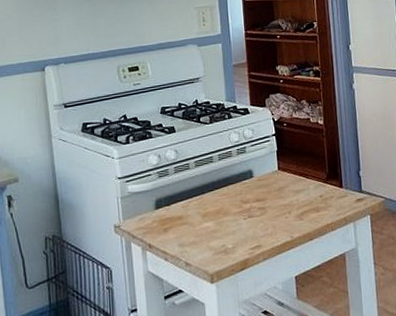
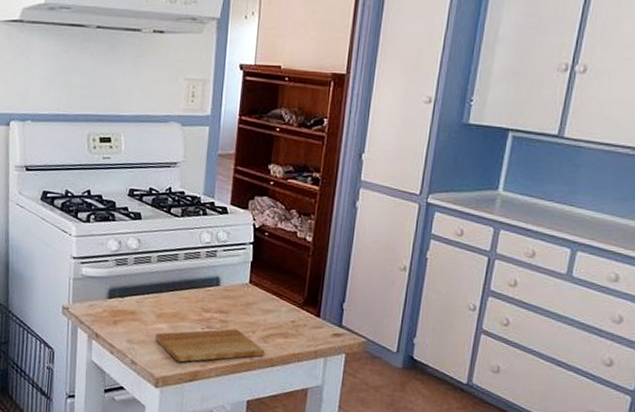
cutting board: none [203,213,302,255] -> present [155,328,264,363]

